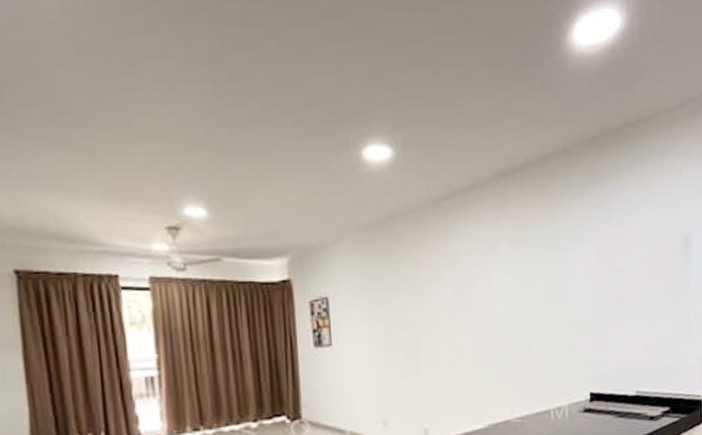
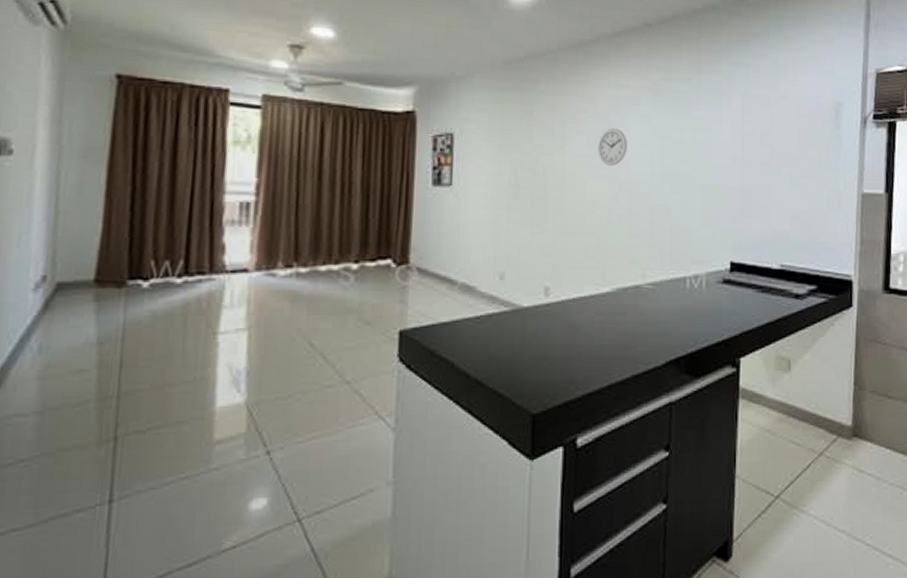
wall clock: none [462,278,490,314] -> present [598,128,627,166]

